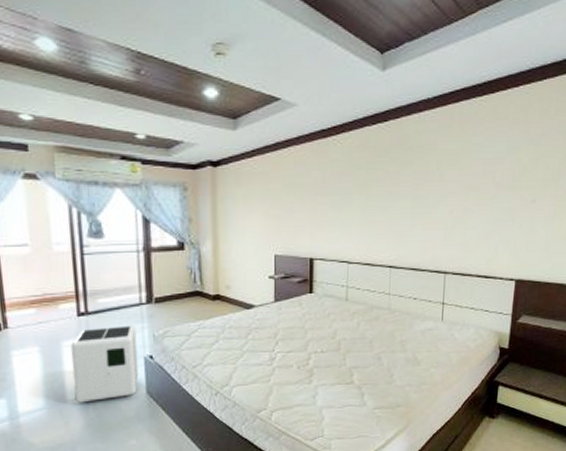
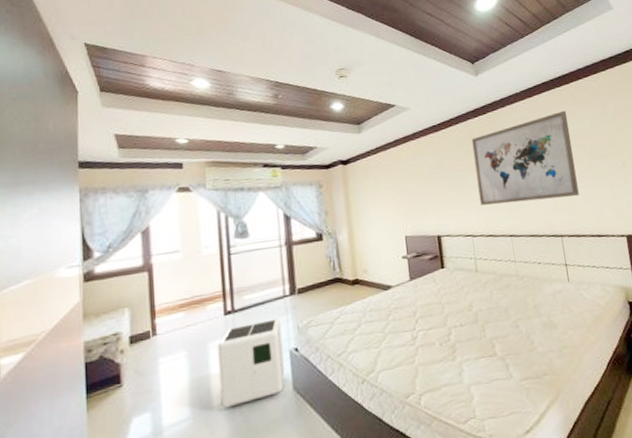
wall art: none [362,127,483,232] -> present [471,110,579,205]

